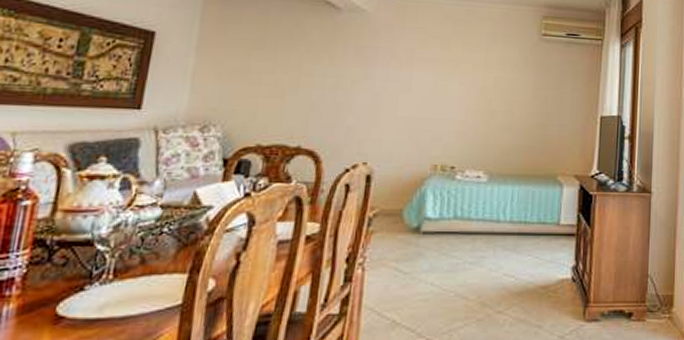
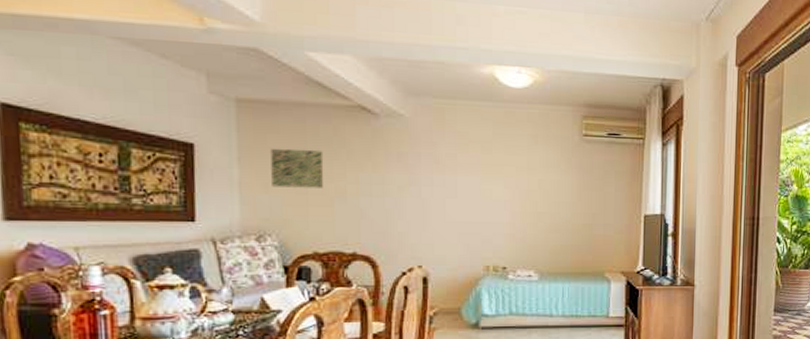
wall art: none [225,38,283,79] -> present [271,148,324,188]

